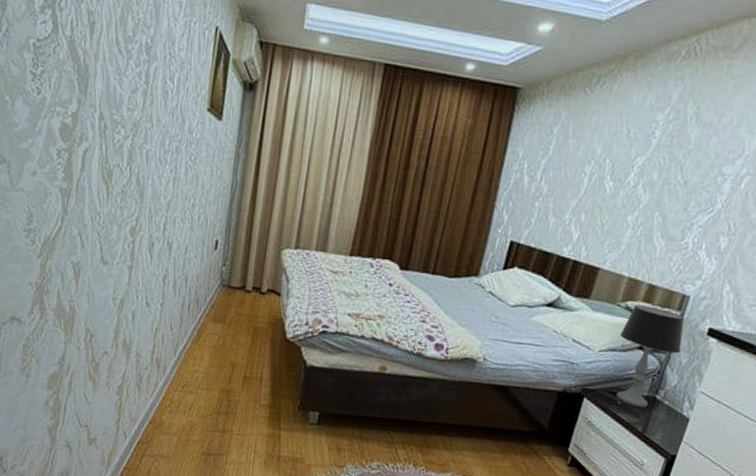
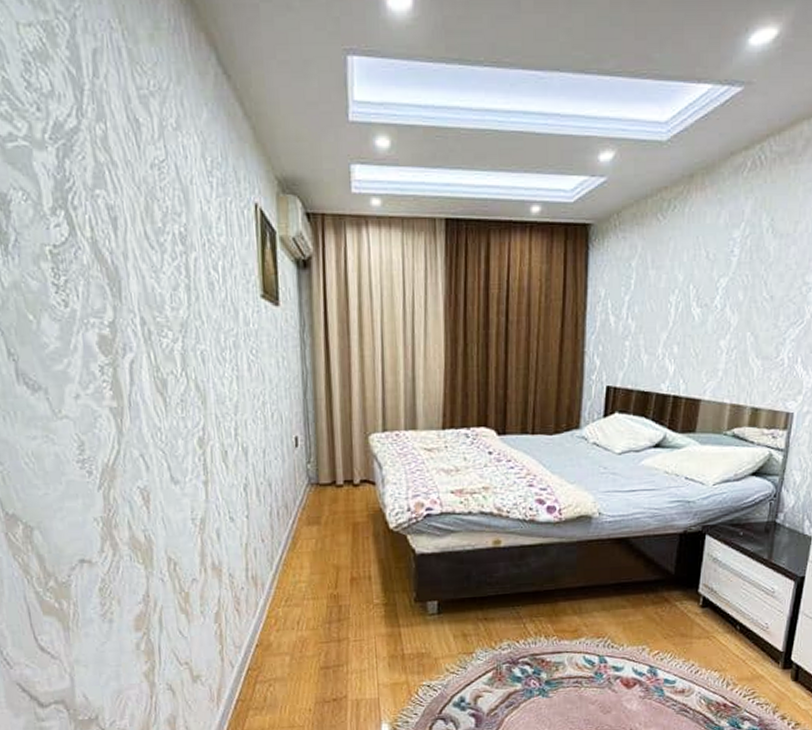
table lamp: present [616,304,684,409] -> none [731,430,793,536]

